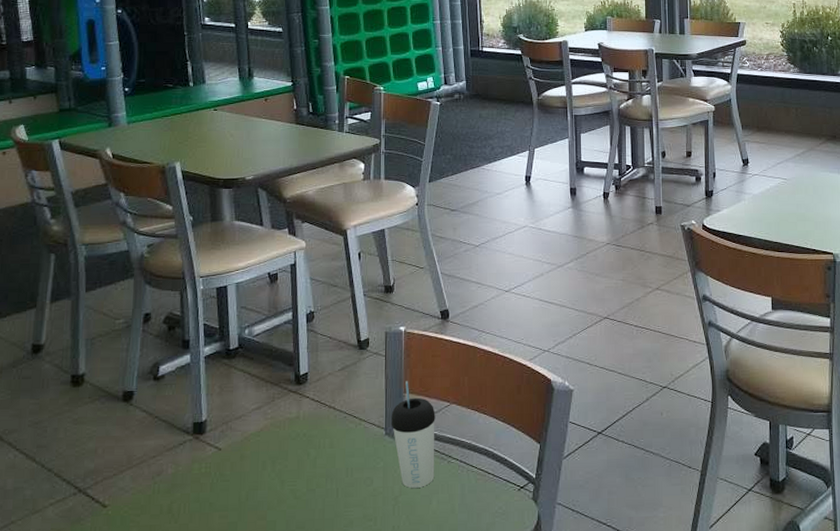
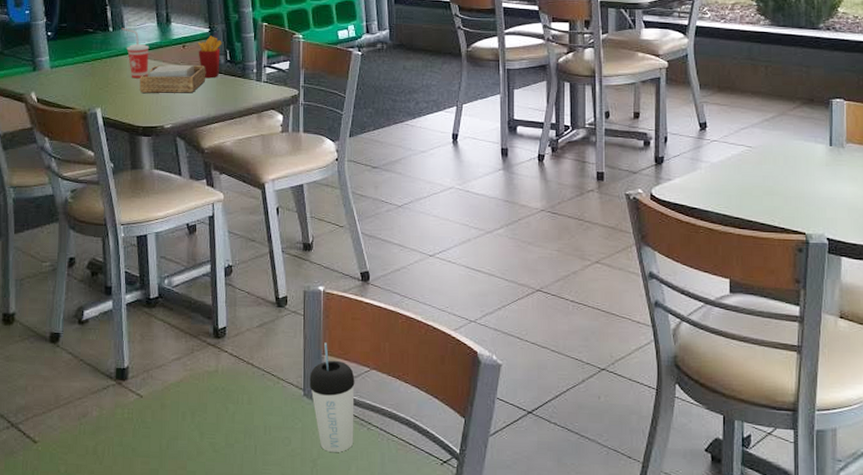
beverage cup: none [202,83,231,132] -> present [121,28,150,79]
napkin holder: none [220,117,289,146] -> present [139,64,206,93]
french fries: none [279,89,304,130] -> present [197,36,222,79]

